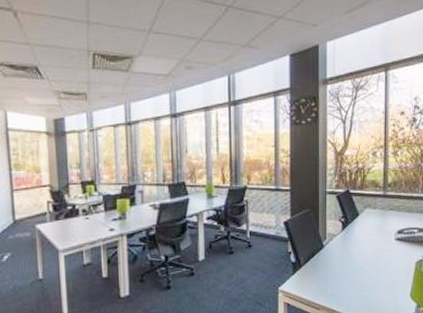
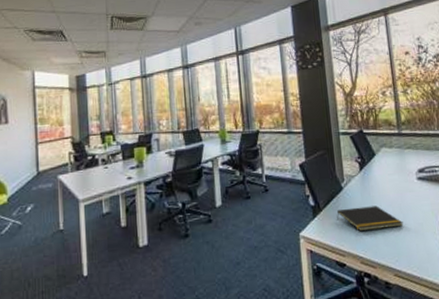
notepad: none [316,263,377,287] -> present [337,205,404,232]

